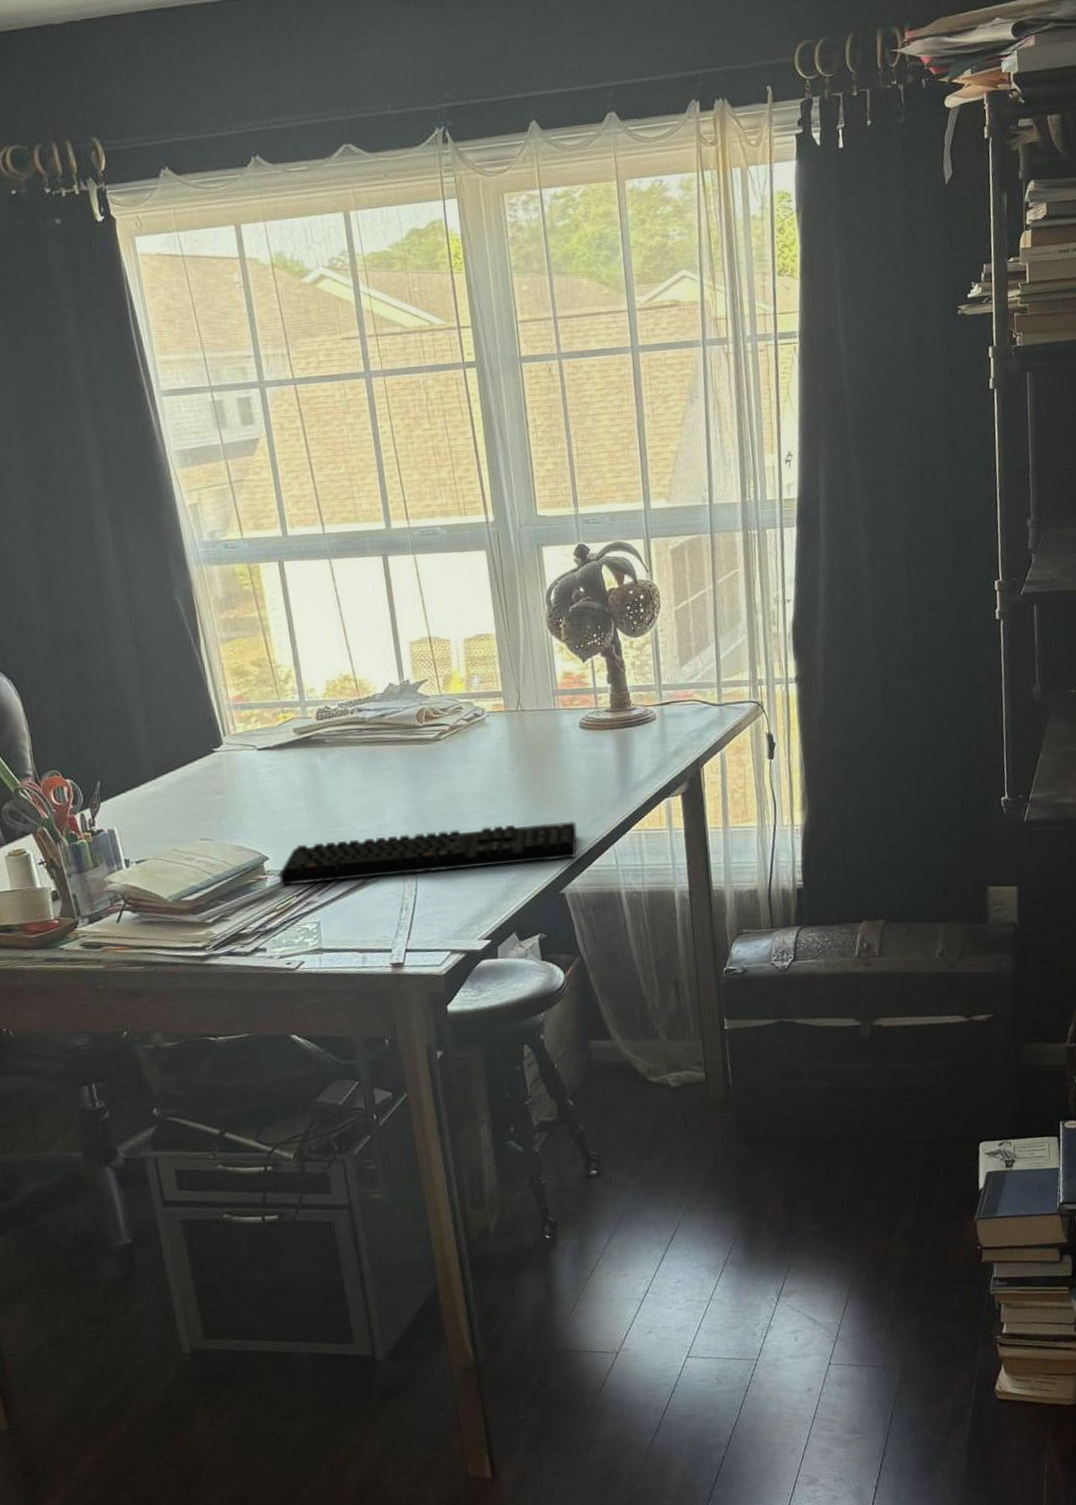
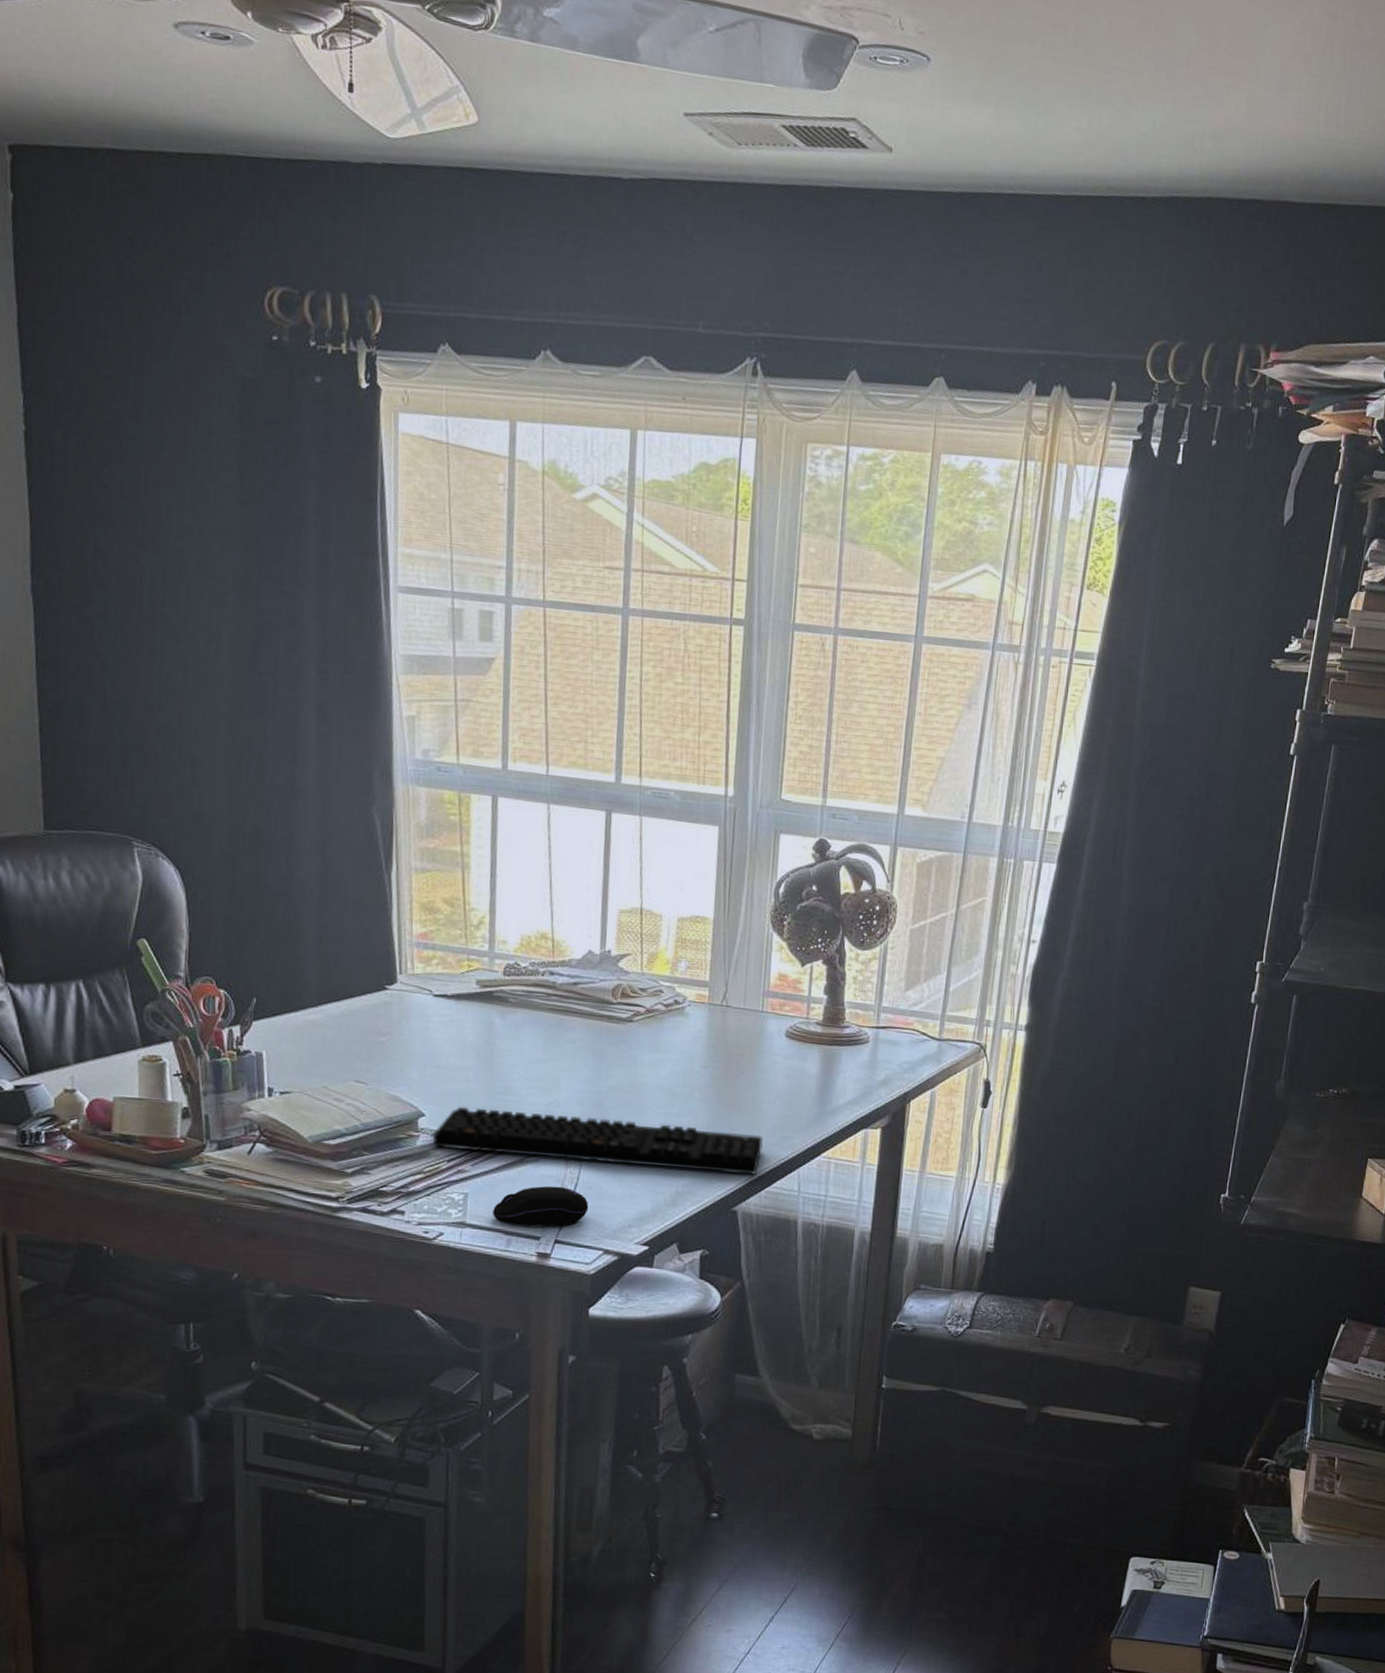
computer mouse: none [345,900,431,943] -> present [493,1185,589,1227]

